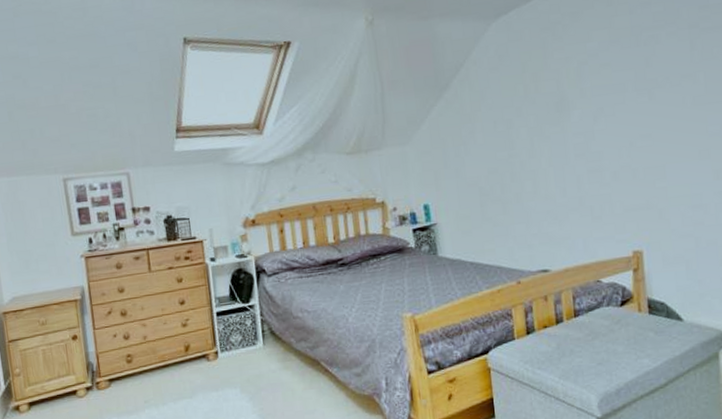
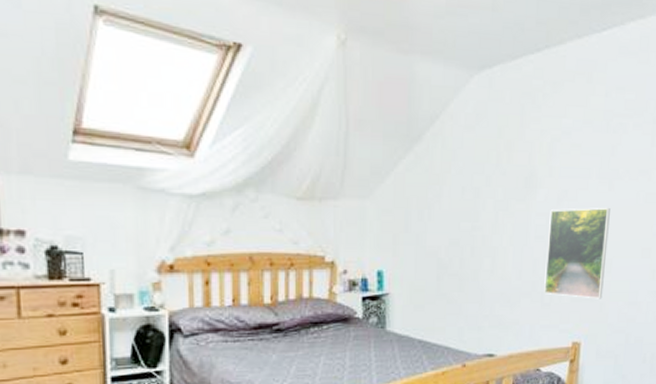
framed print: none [587,117,660,208] -> present [544,208,610,299]

